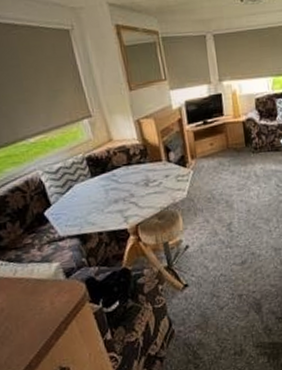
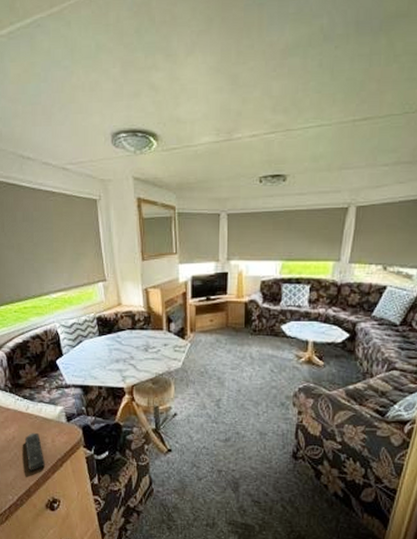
remote control: none [16,297,47,344] -> present [24,432,46,472]

